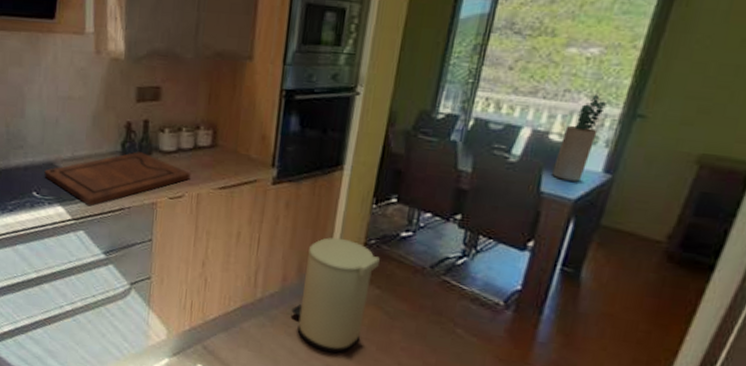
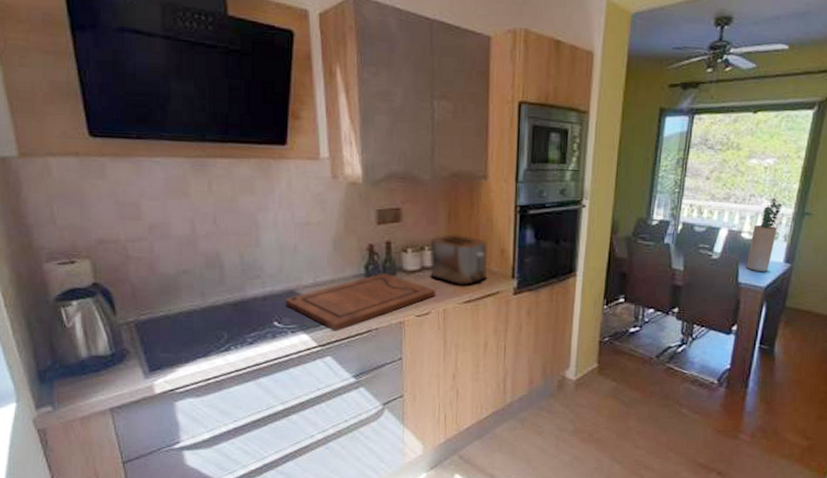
toaster: none [186,116,248,171] -> present [430,234,488,286]
pedal bin: present [291,237,380,354] -> none [539,338,613,446]

